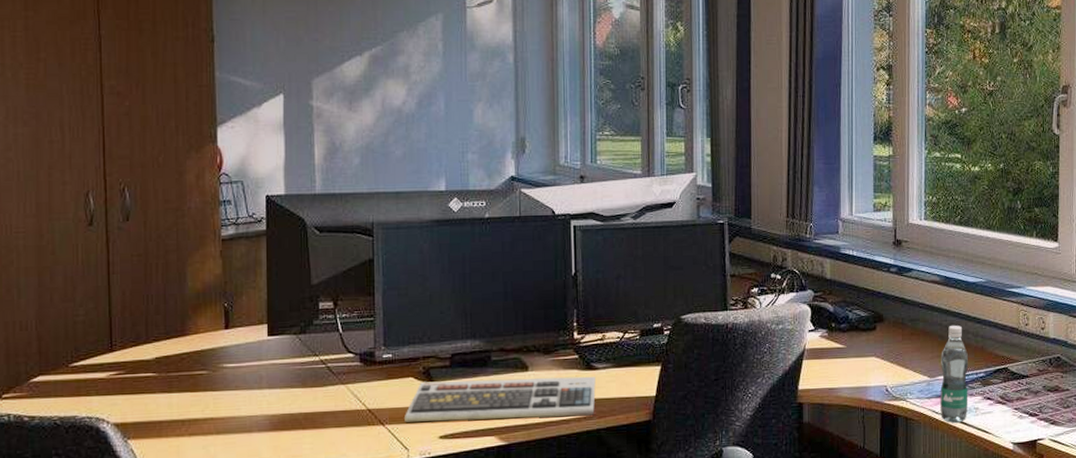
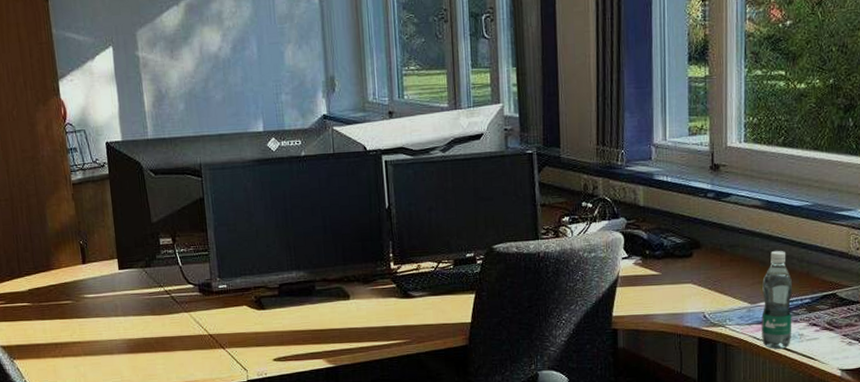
computer keyboard: present [405,376,596,422] -> none [242,304,414,346]

